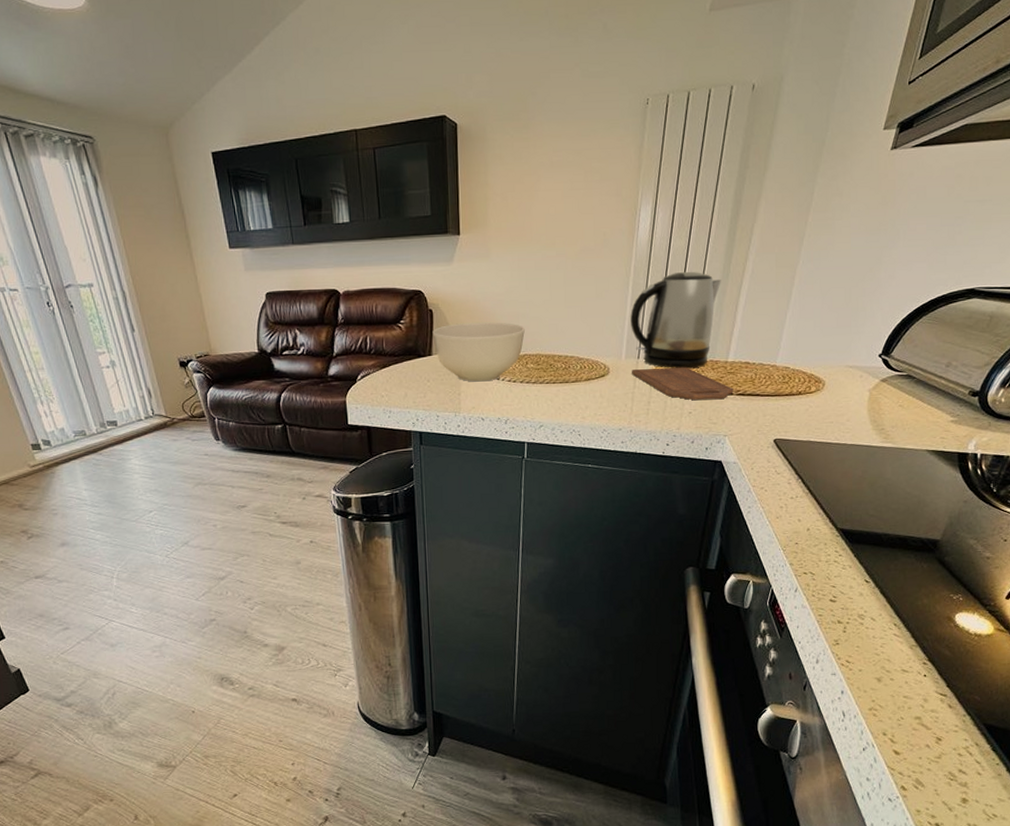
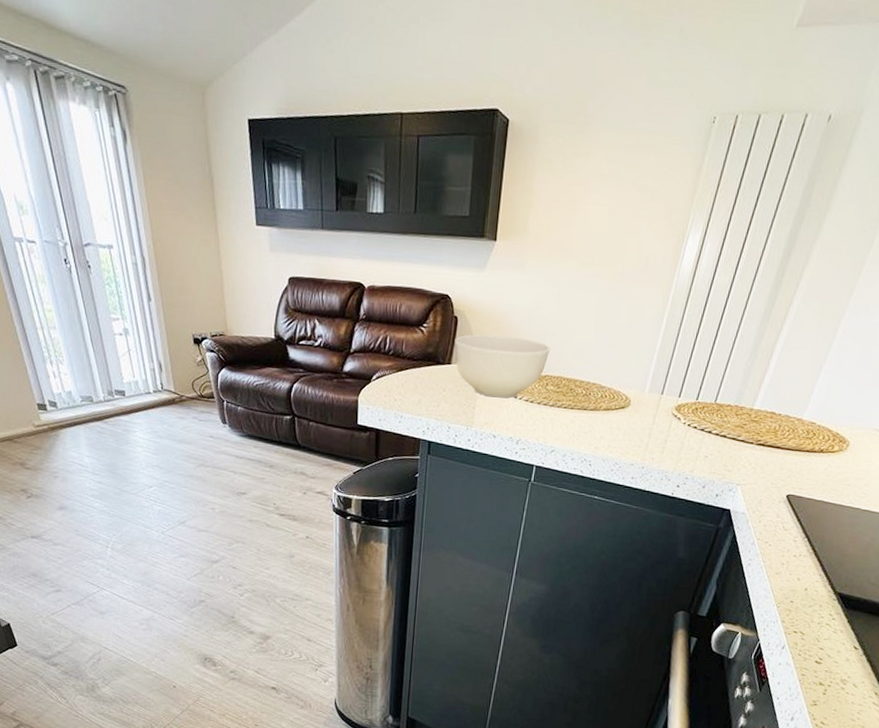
kettle: present [630,271,721,368] -> none [659,309,761,411]
cutting board: present [632,366,734,401] -> none [653,405,755,447]

